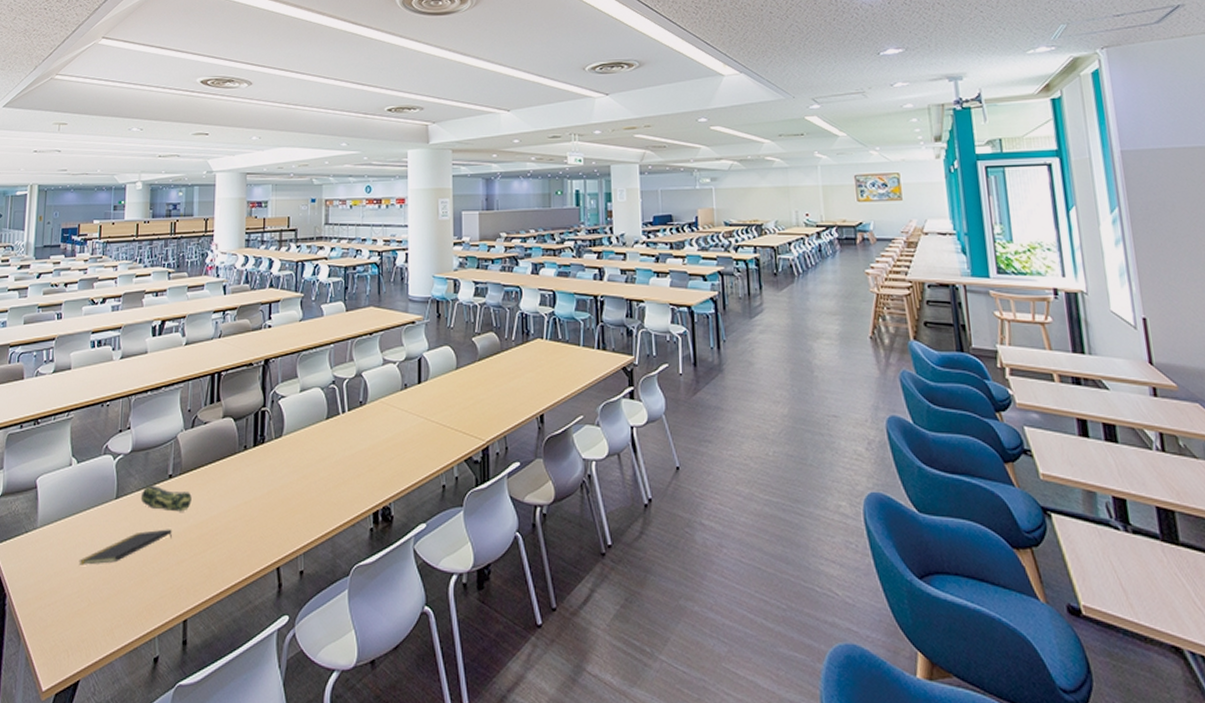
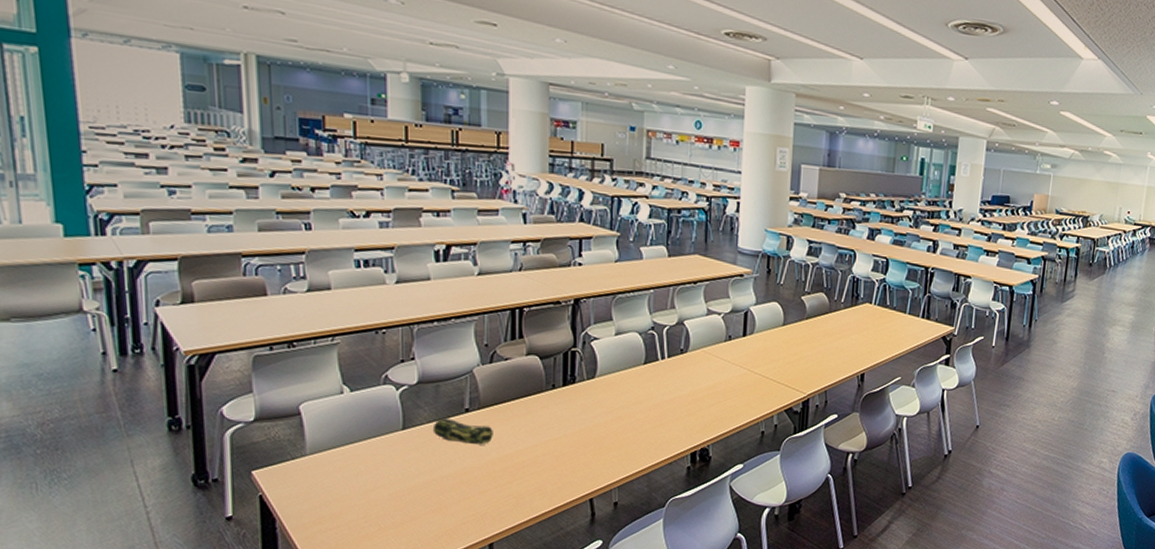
notepad: present [78,529,172,565] -> none [362,460,472,493]

